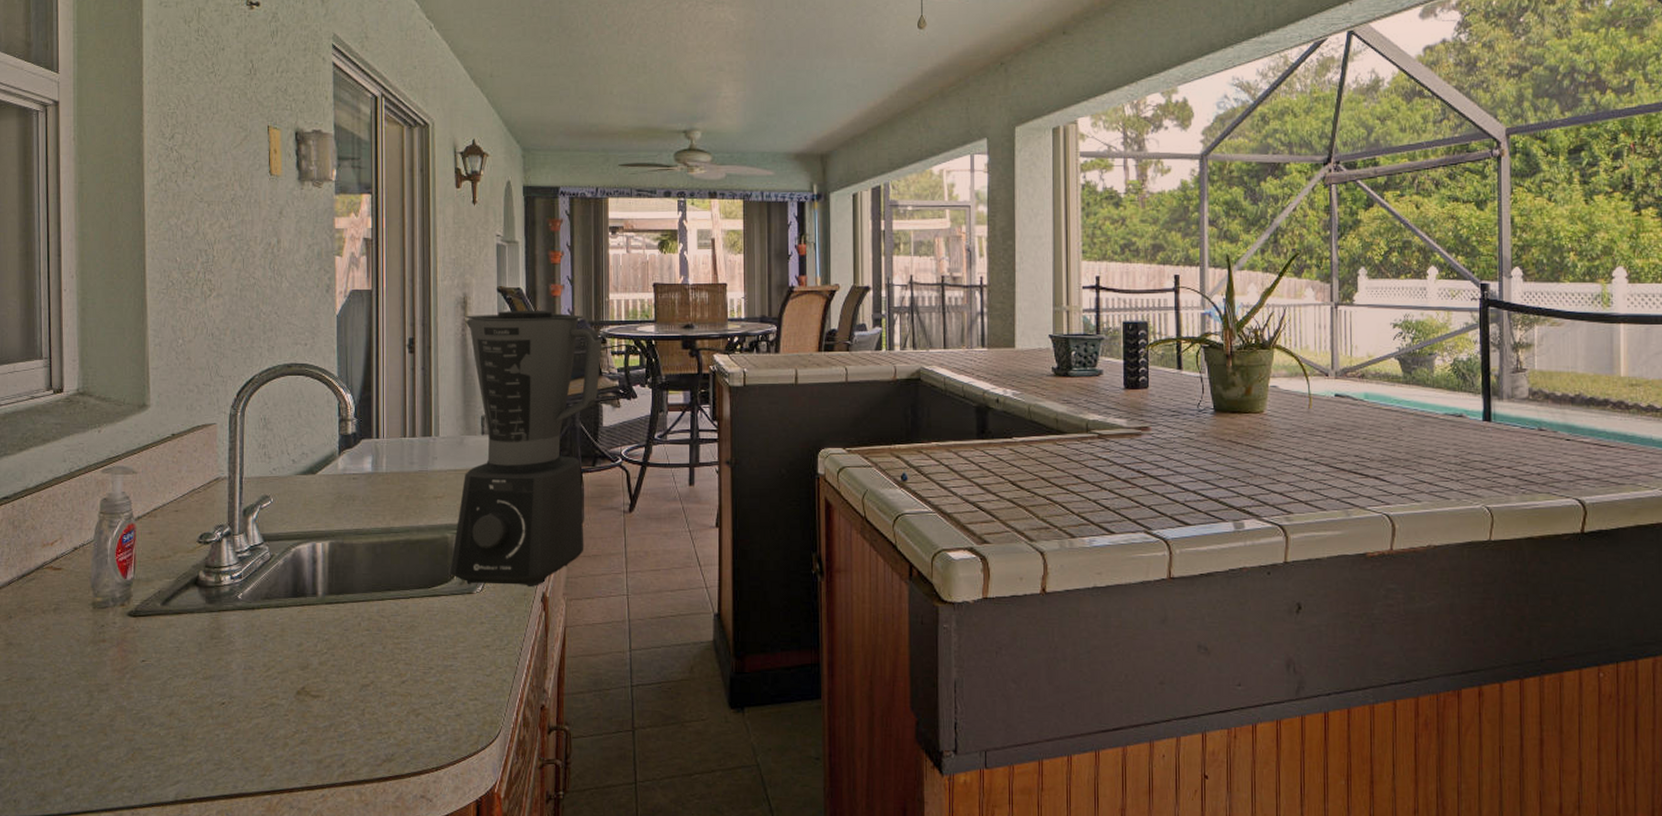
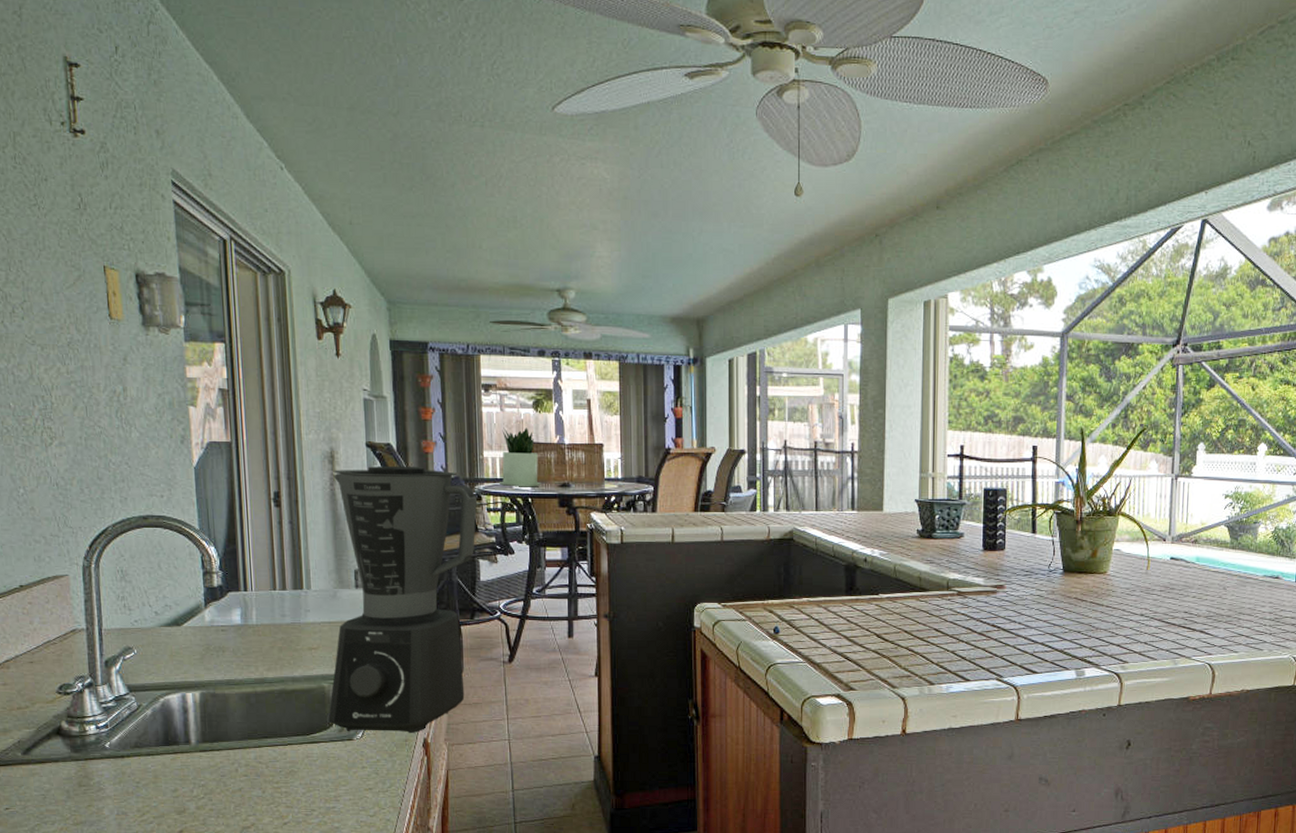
planter: none [623,269,665,329] -> present [498,427,541,487]

